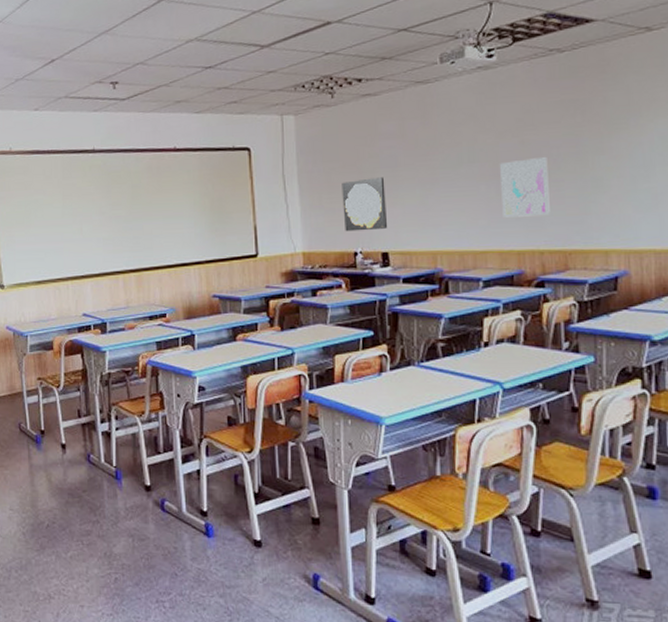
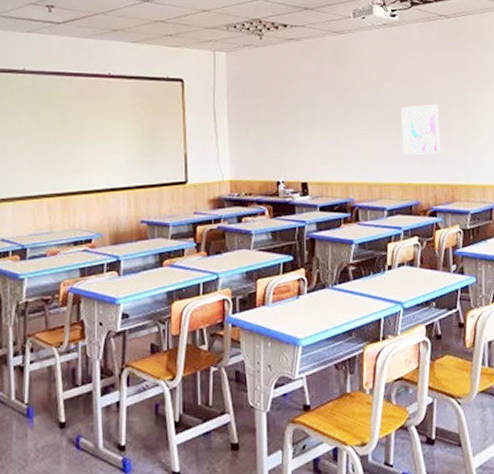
wall art: present [342,177,387,232] -> none [267,114,306,162]

